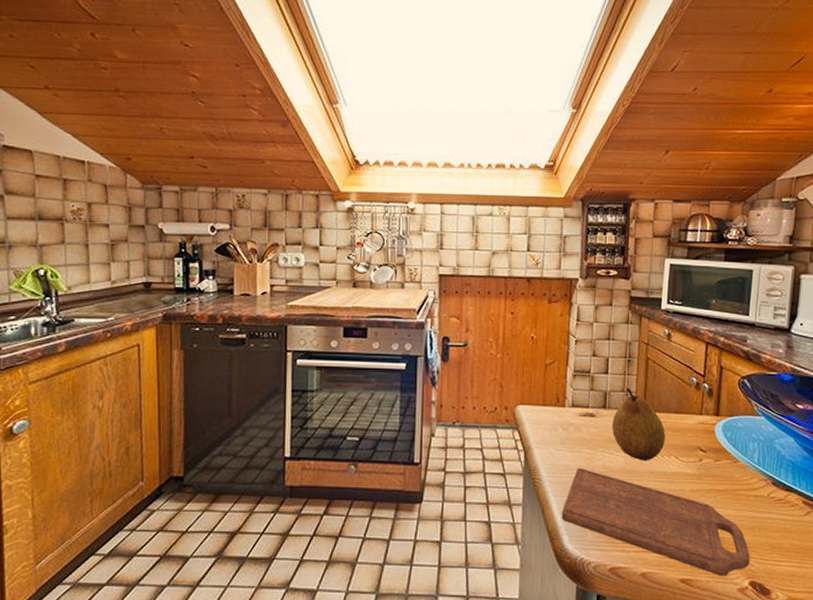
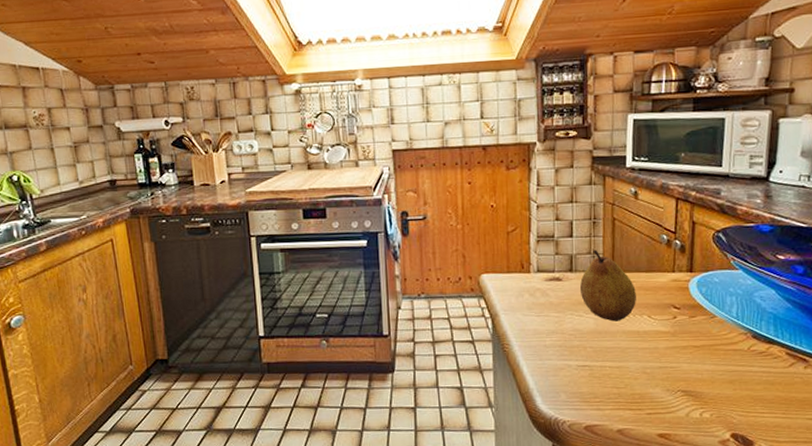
cutting board: present [561,467,750,576] -> none [533,331,731,430]

